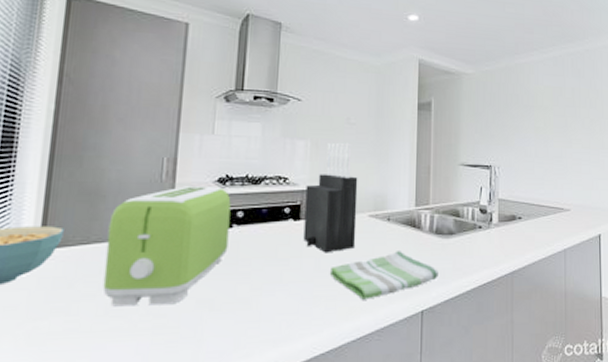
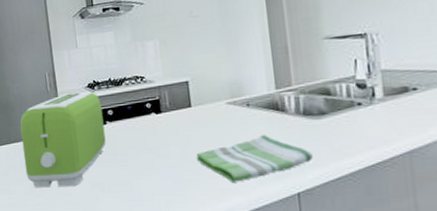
knife block: present [303,142,358,253] -> none [161,35,218,141]

